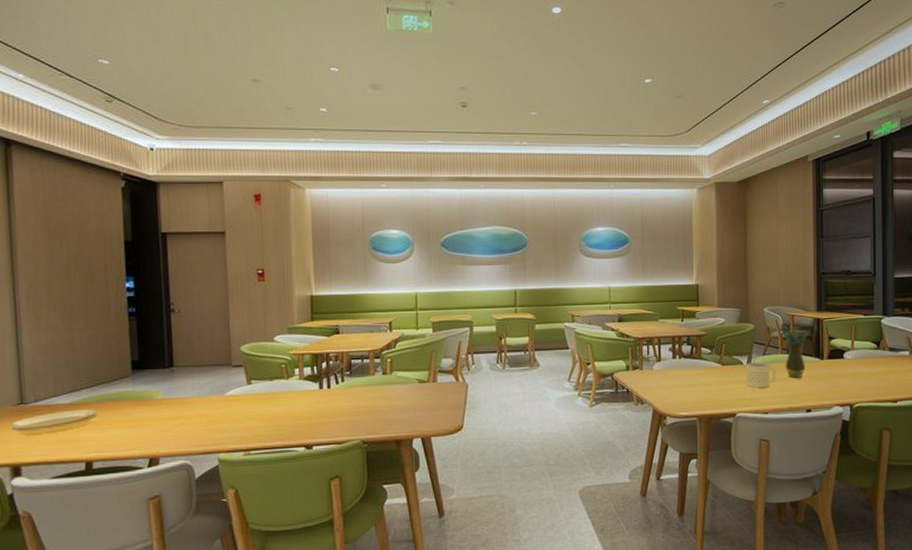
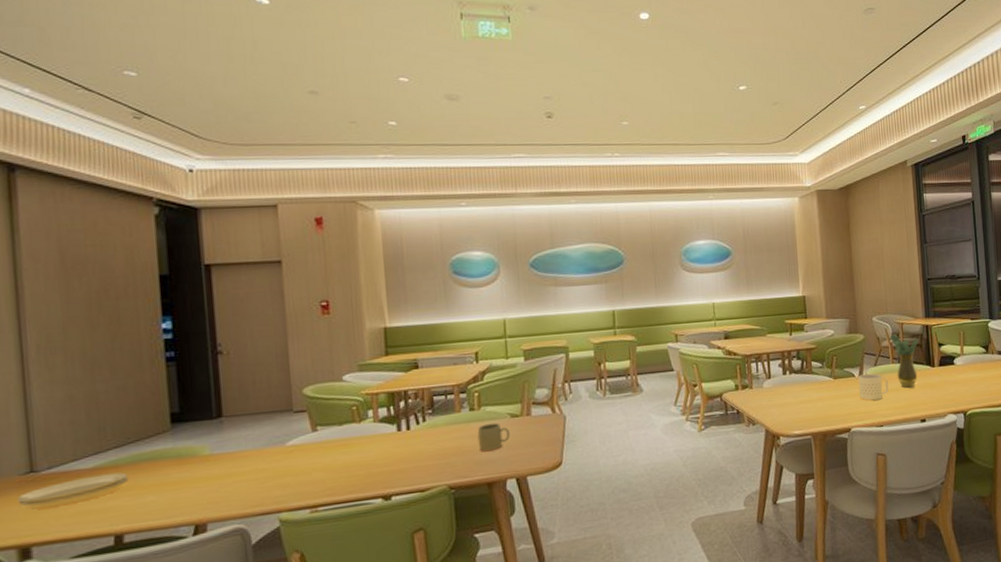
mug: none [388,387,417,412] -> present [477,422,510,452]

